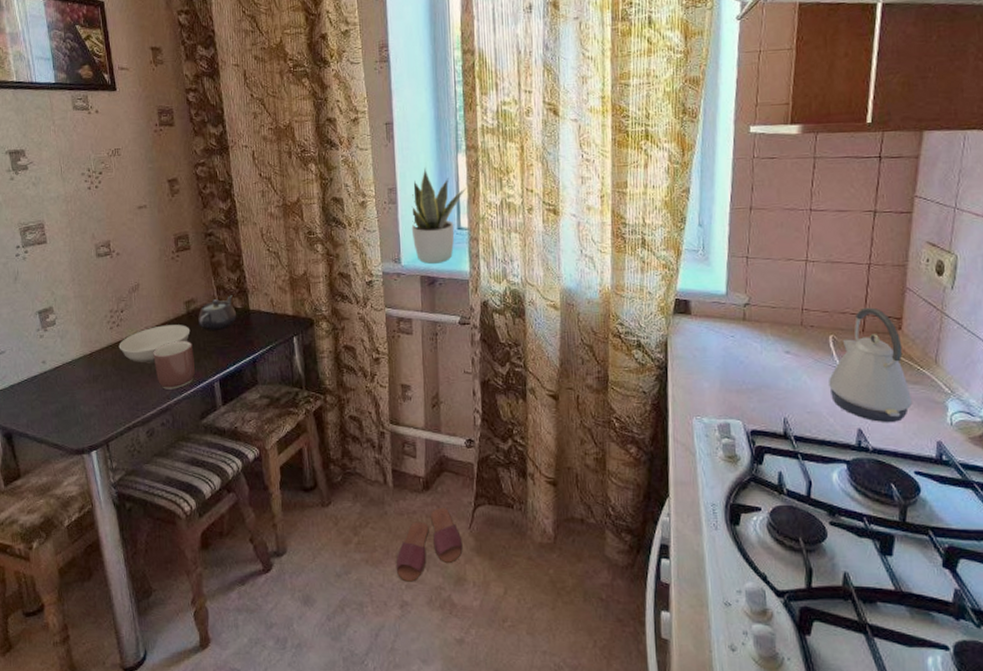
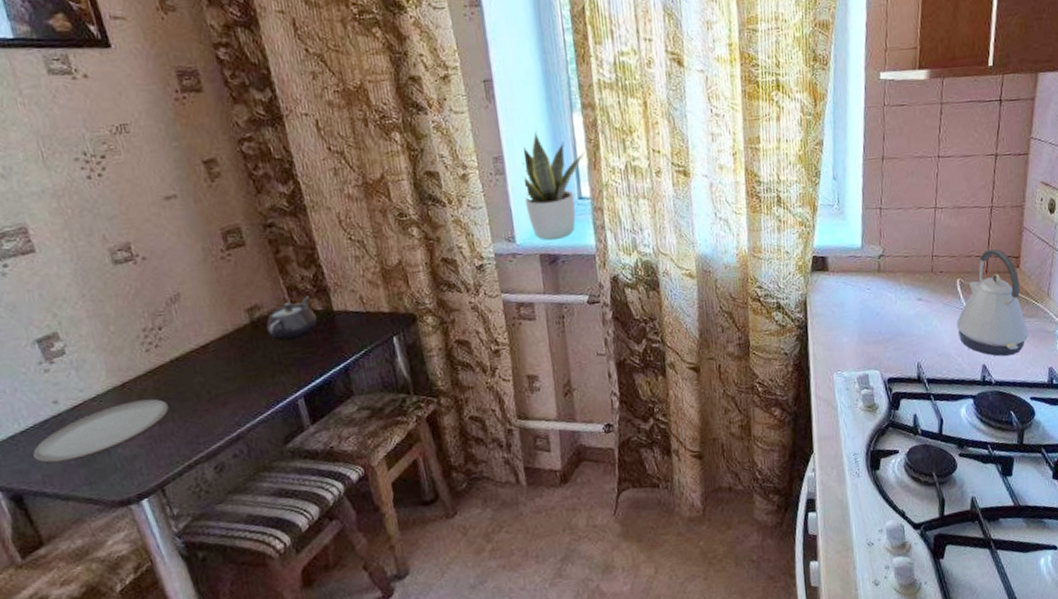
plate: none [24,368,120,411] -> present [33,399,169,464]
bowl: present [118,325,190,363] -> none [161,337,258,388]
mug: present [153,341,196,390] -> none [210,355,272,415]
slippers: present [396,507,463,582] -> none [536,497,609,580]

